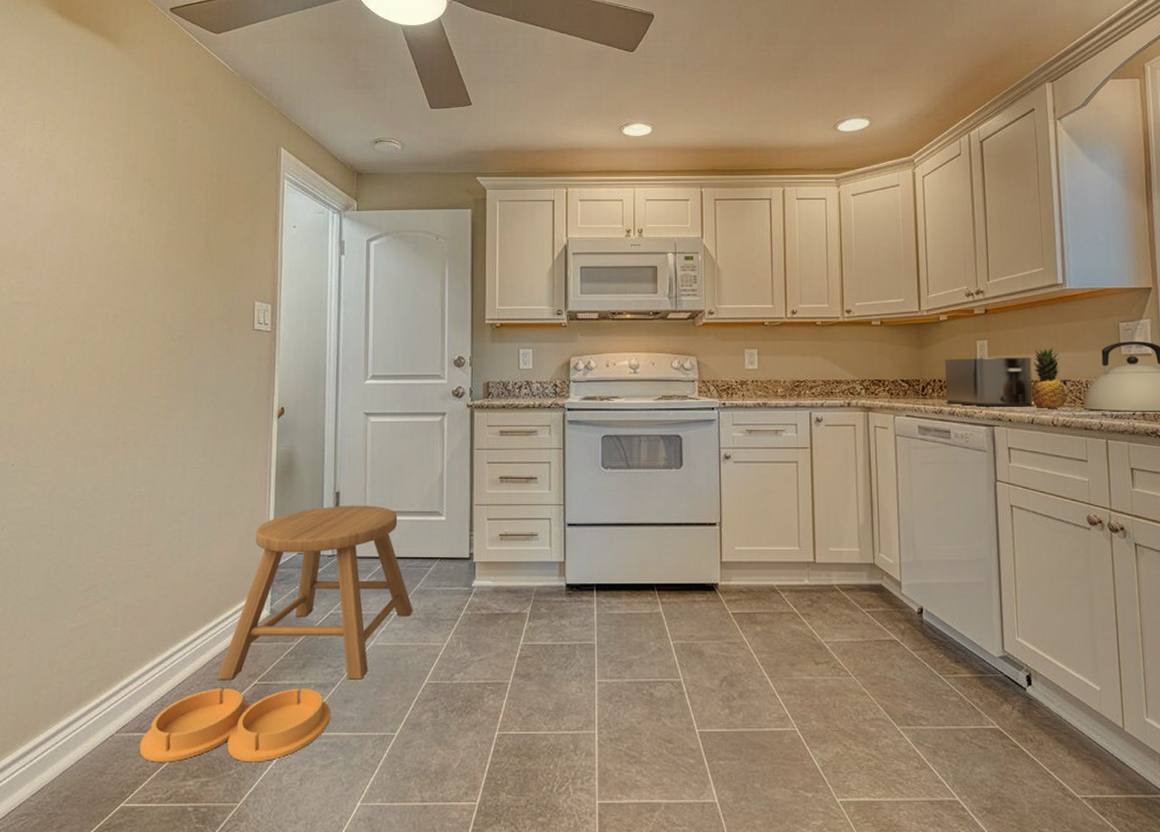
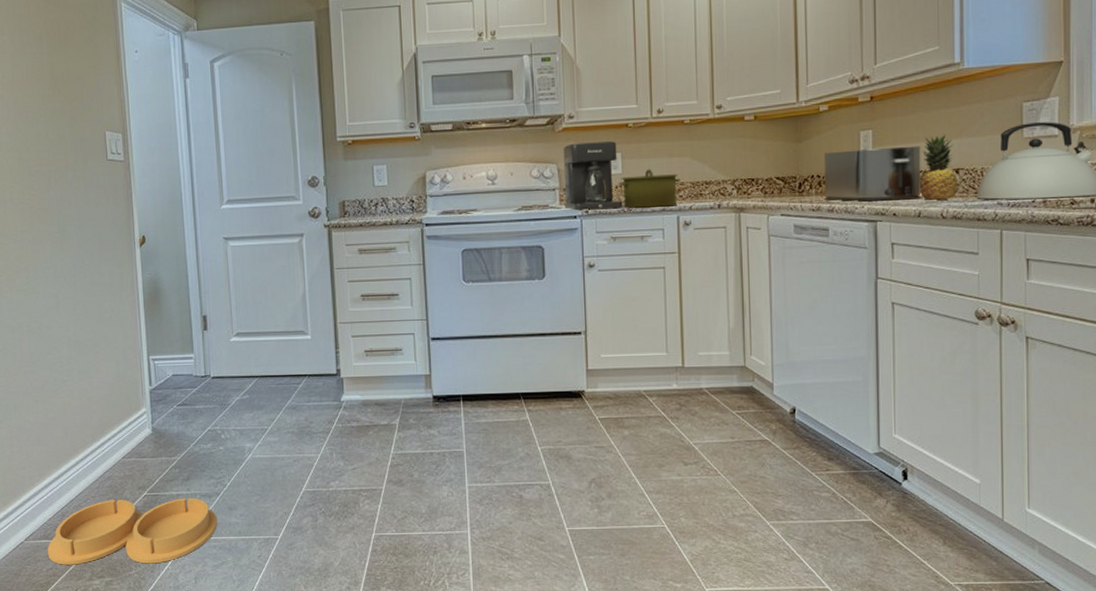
stool: present [217,505,413,680] -> none [109,327,286,492]
coffee maker: none [702,338,759,404] -> present [563,141,623,212]
cooking pot: none [754,366,813,403] -> present [618,169,681,208]

